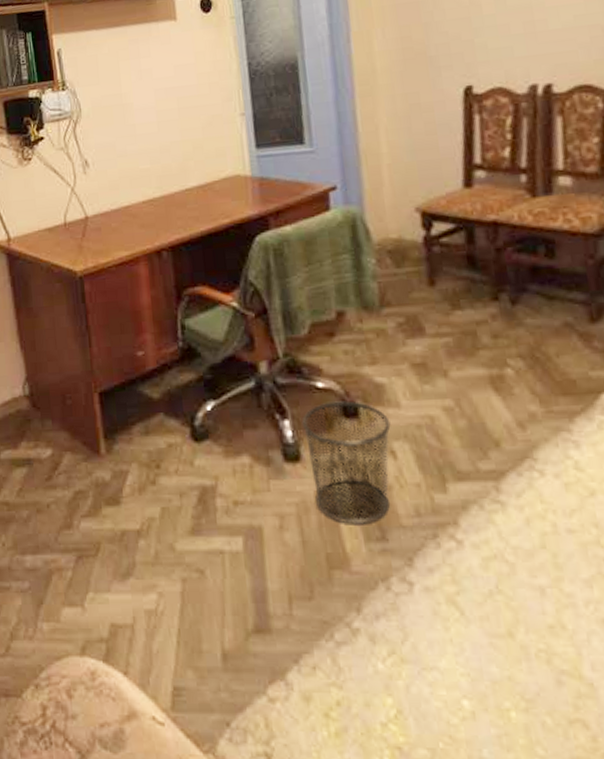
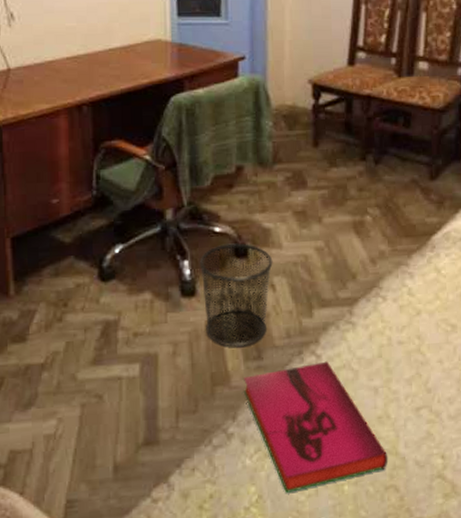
hardback book: none [366,549,570,711] -> present [243,361,388,493]

